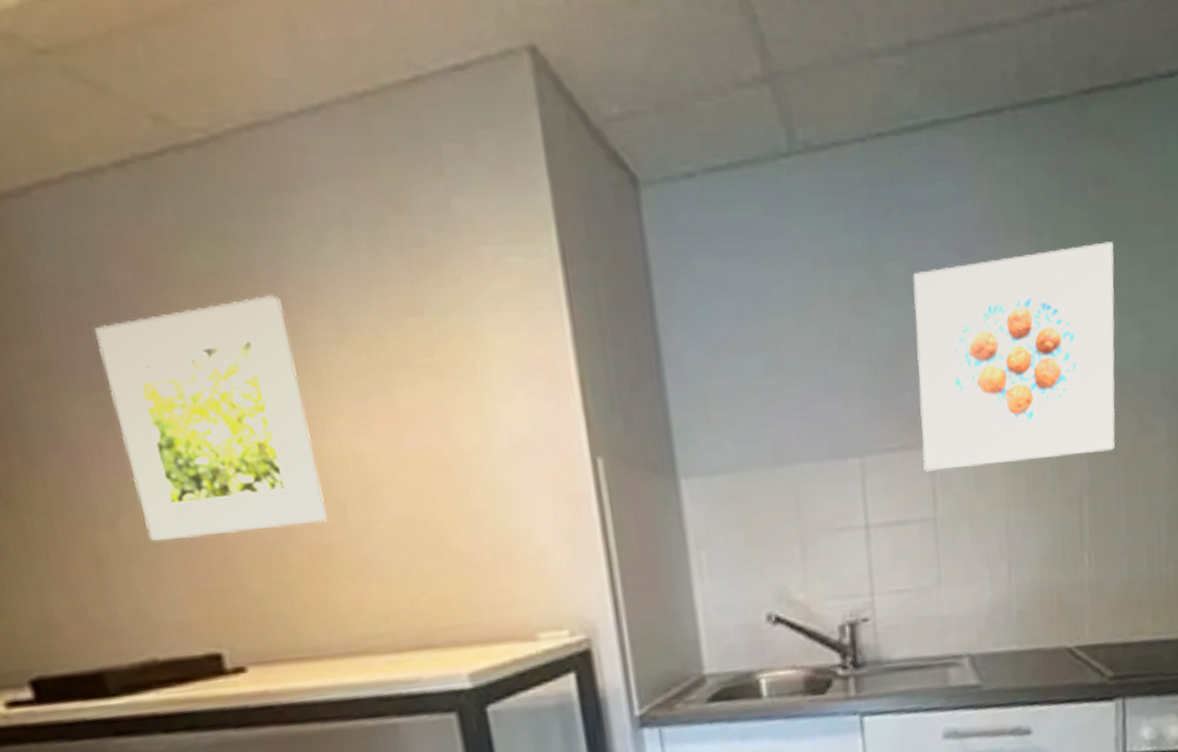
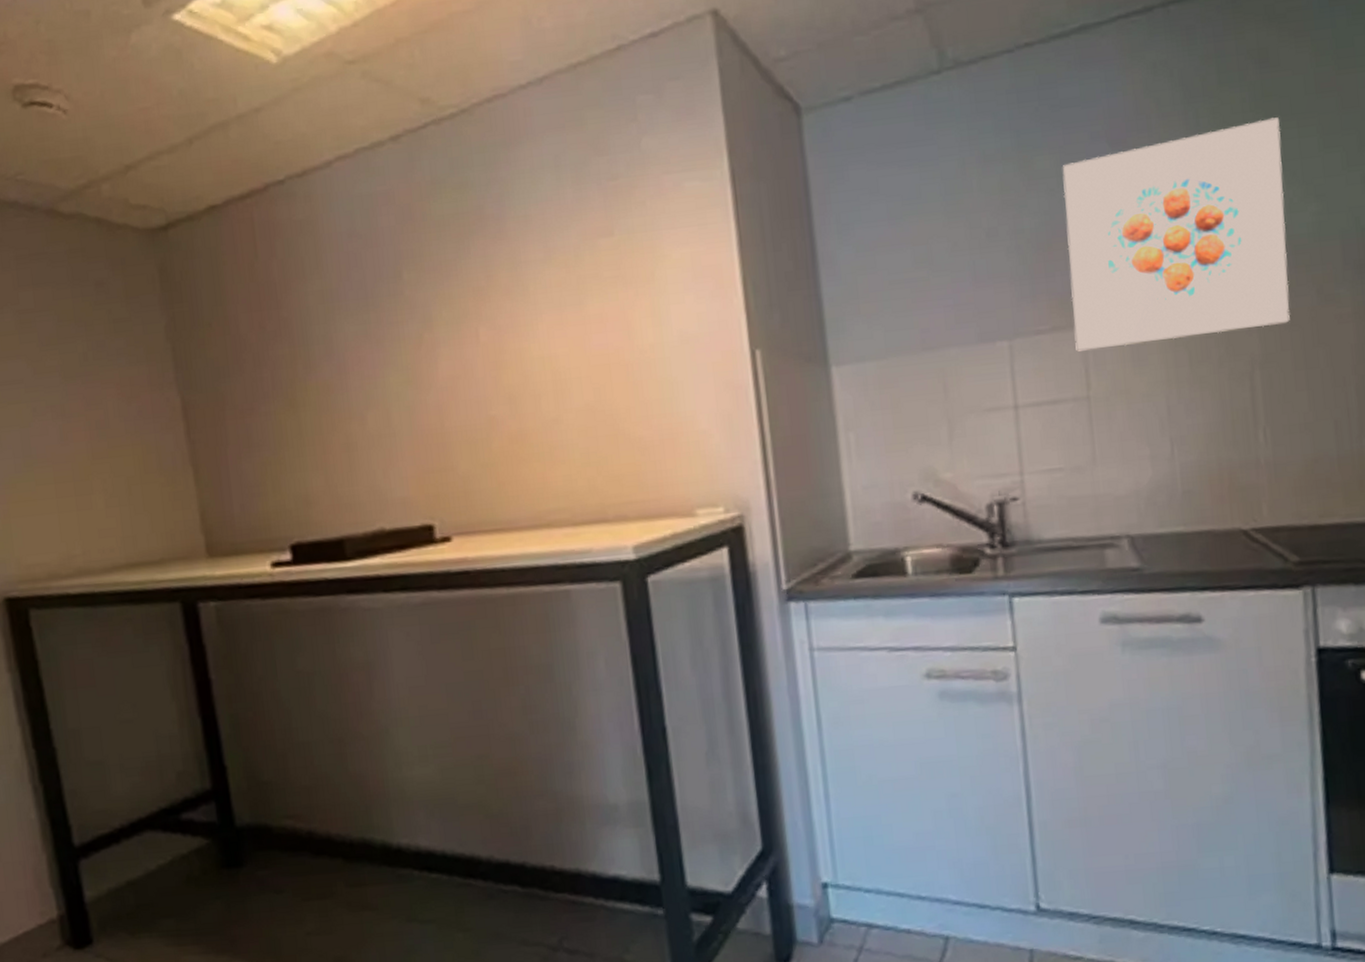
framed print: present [95,295,328,542] -> none [365,228,525,431]

